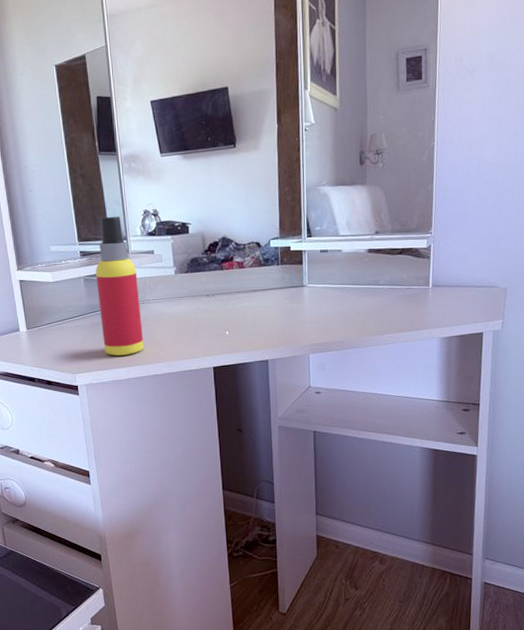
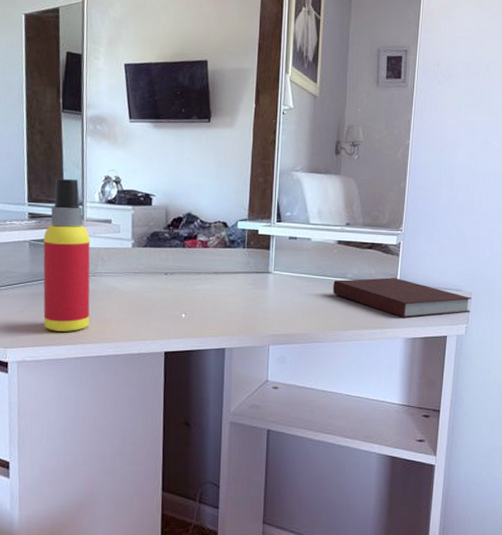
notebook: none [366,280,506,319] -> present [333,277,471,318]

